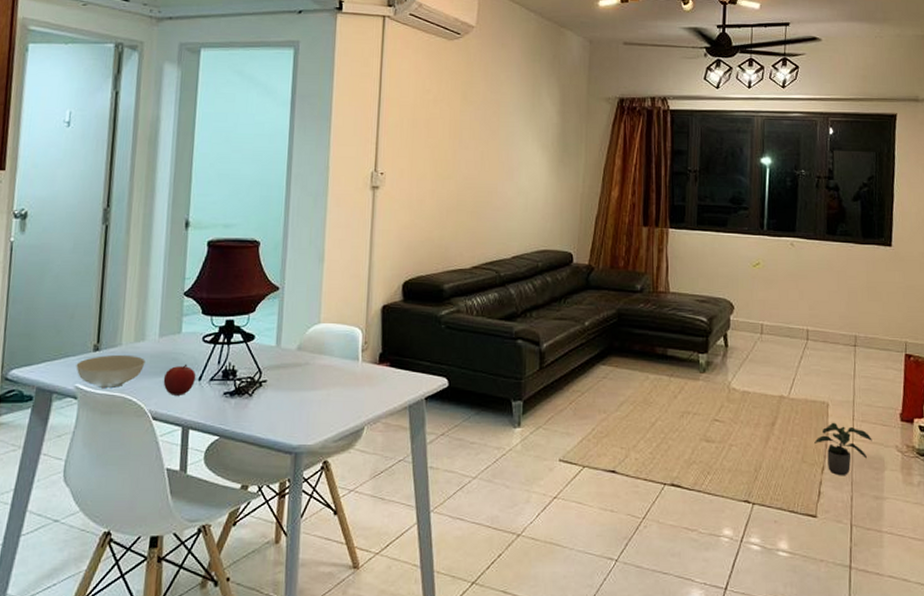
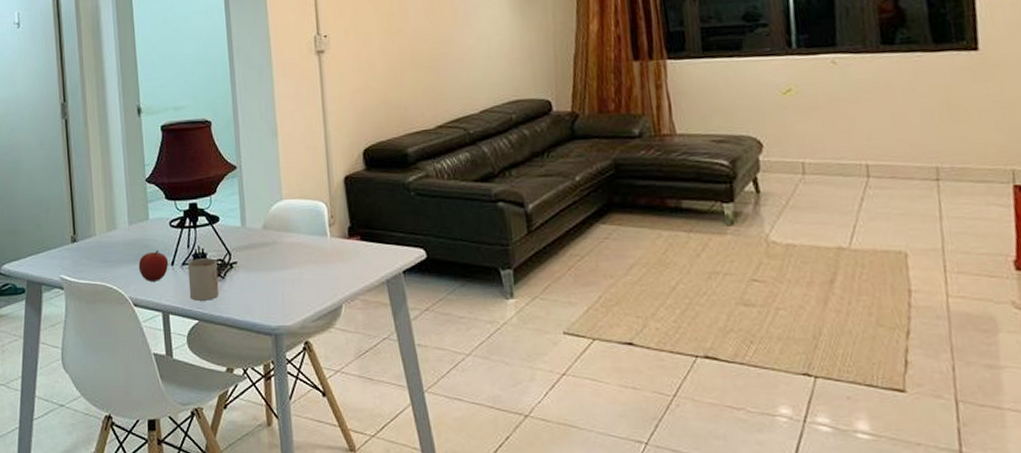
bowl: present [76,354,146,388] -> none [58,244,120,277]
mug: none [213,375,247,417] -> present [187,258,219,301]
potted plant: present [814,422,872,475] -> none [892,275,976,340]

